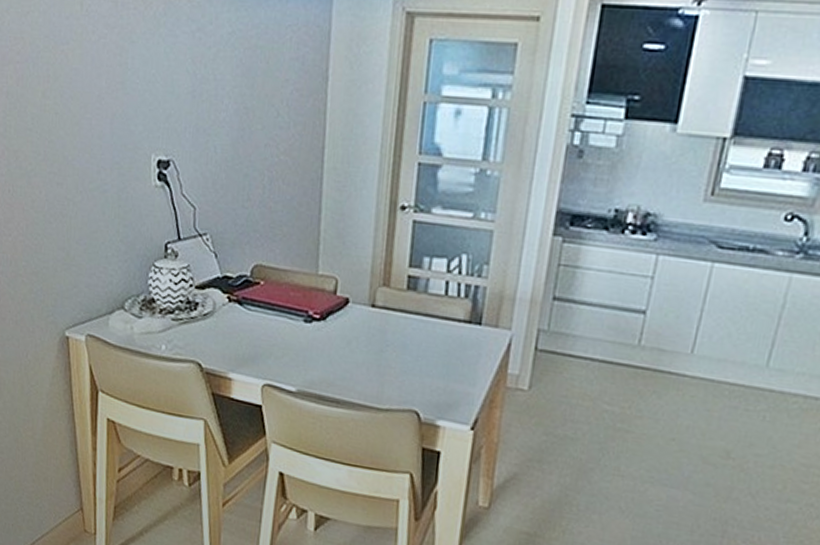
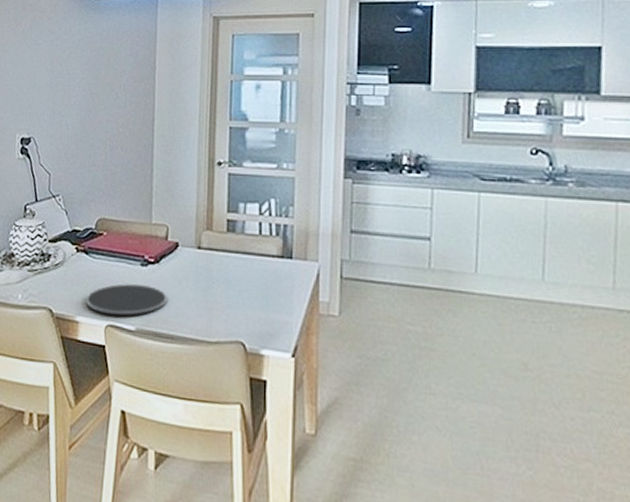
plate: none [239,340,334,377] -> present [85,283,167,317]

